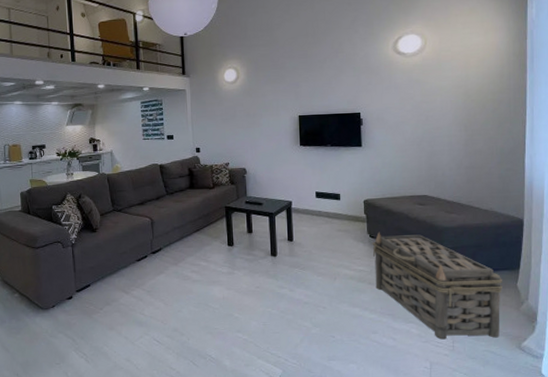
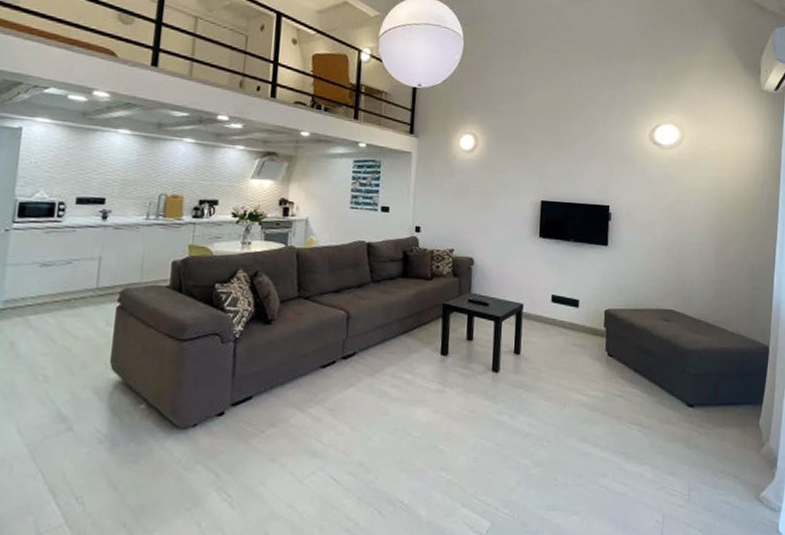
basket: present [372,231,502,340] -> none [609,349,744,487]

